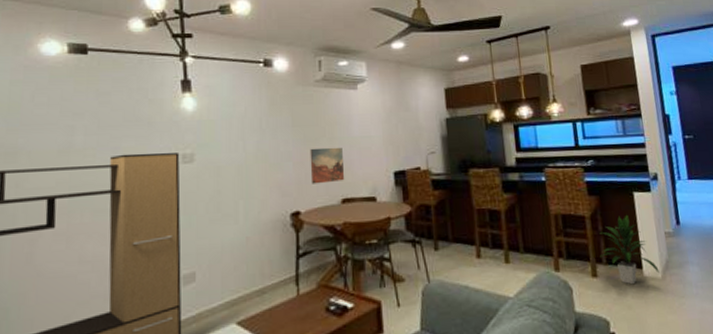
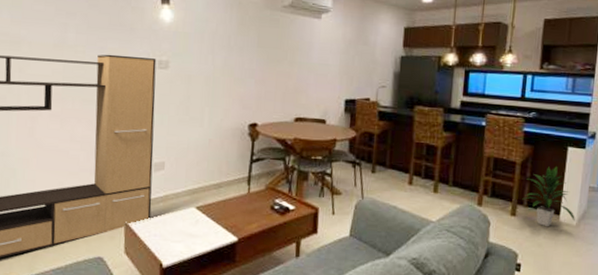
wall art: present [310,147,345,184] -> none [269,69,301,102]

